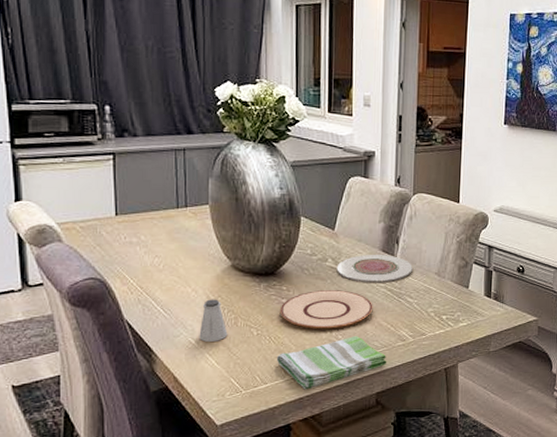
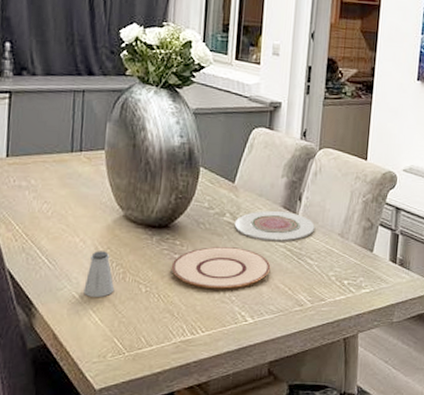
dish towel: present [276,336,387,390] -> none [164,298,283,355]

